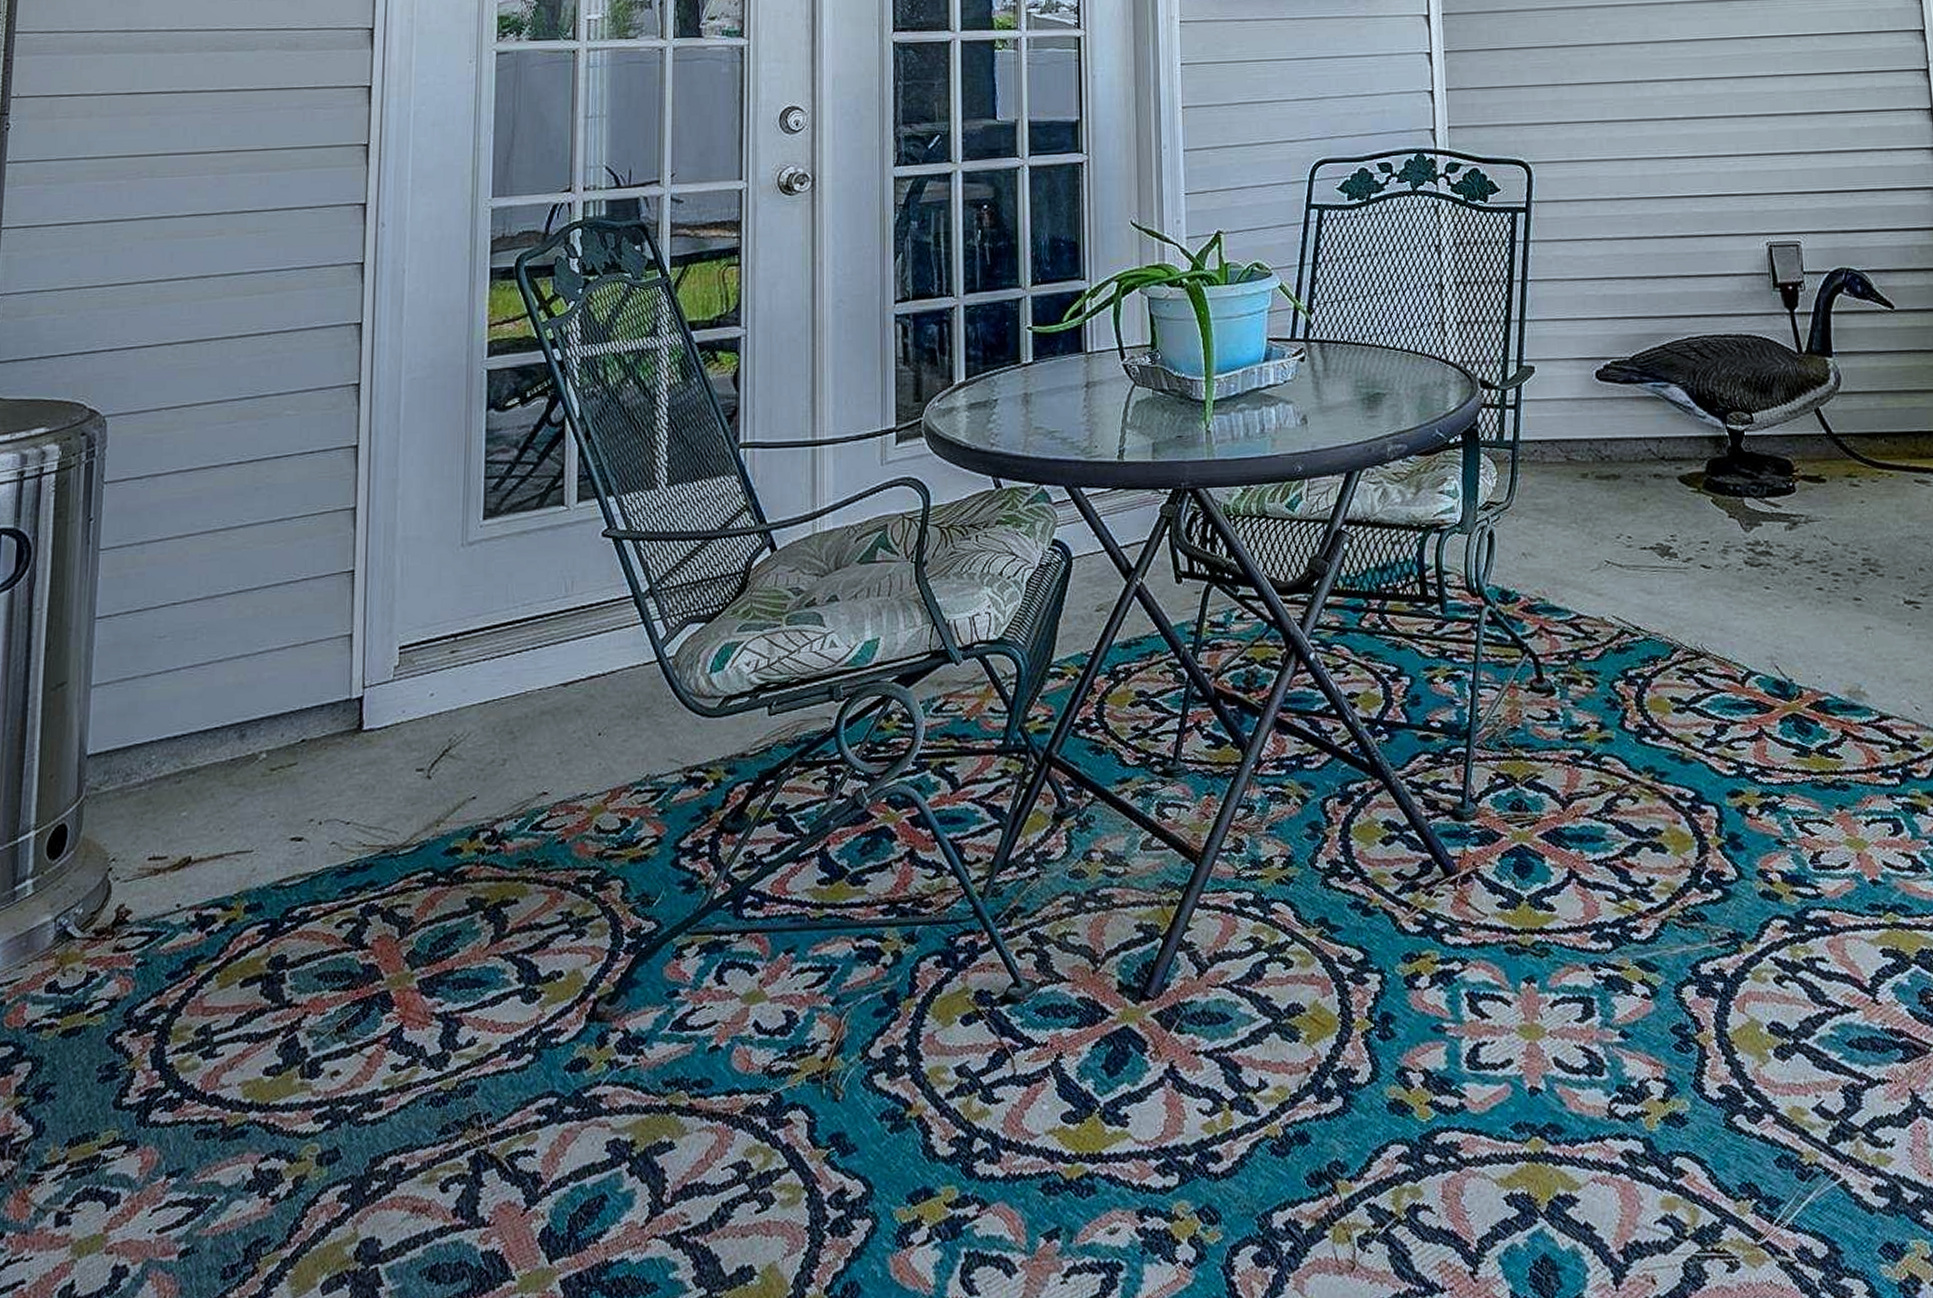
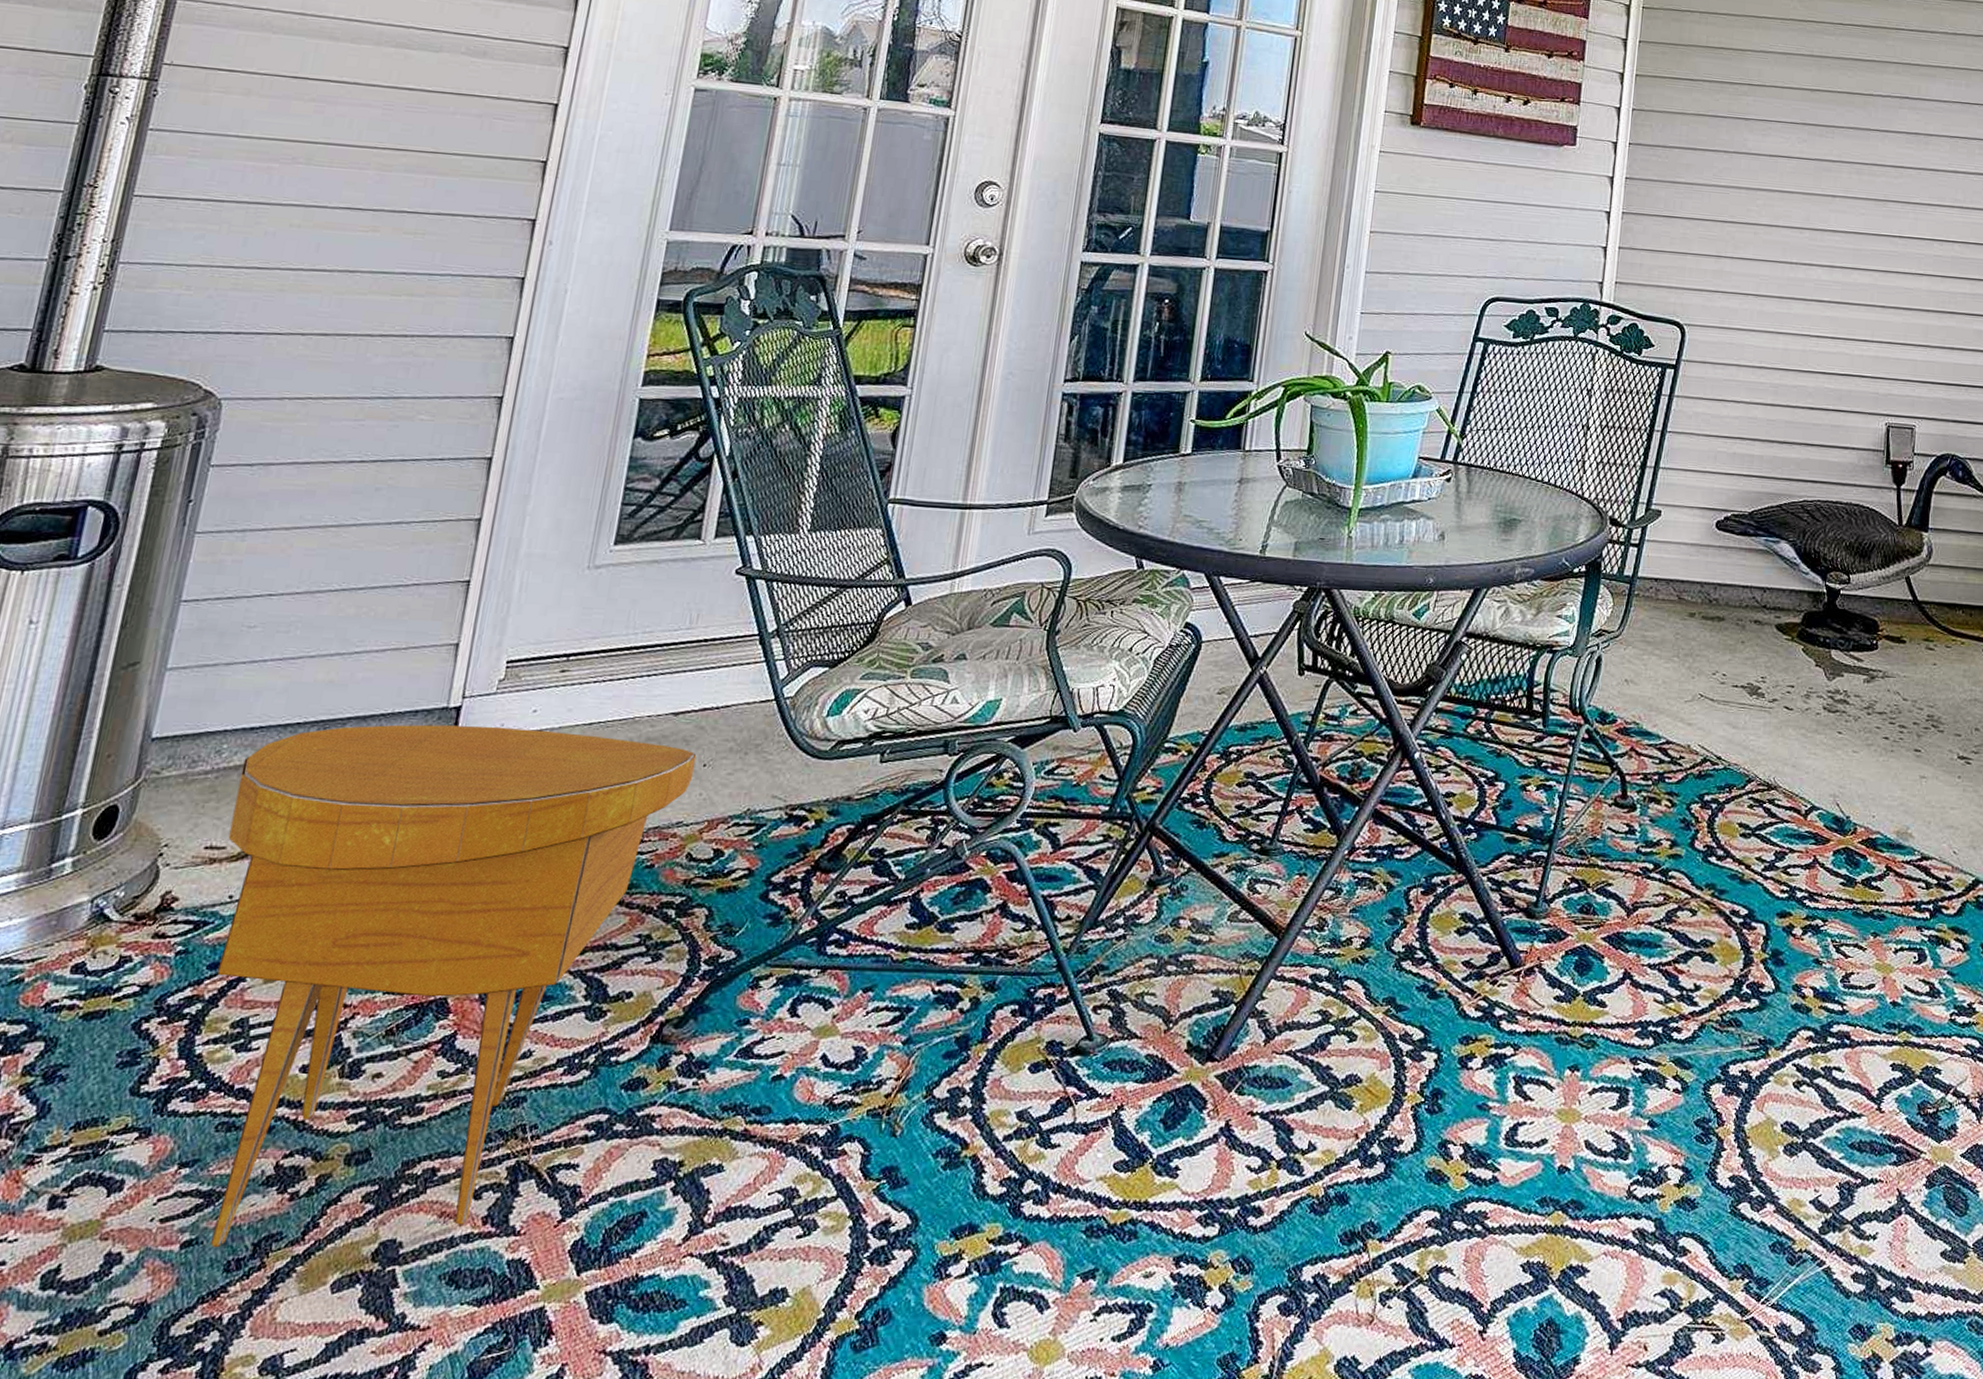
side table: none [168,713,591,1256] -> present [209,724,697,1248]

